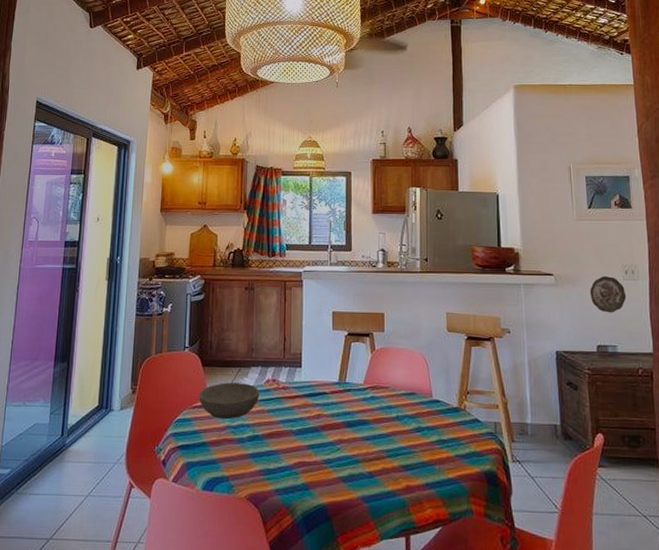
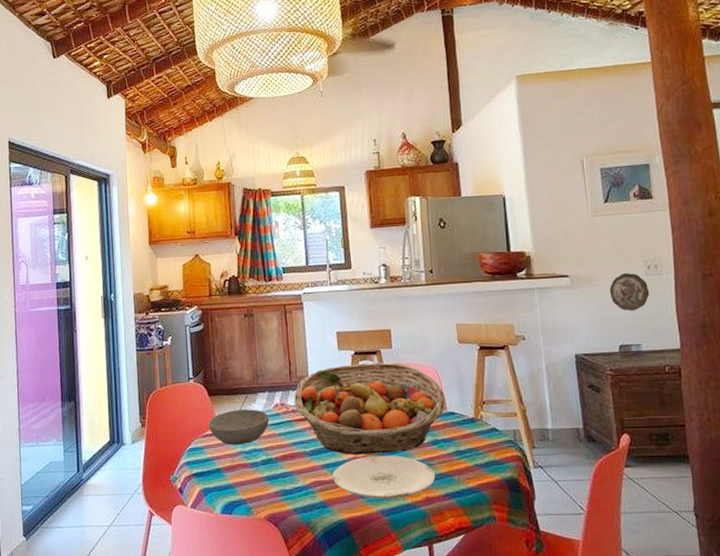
fruit basket: none [285,344,432,438] -> present [294,362,446,455]
plate: none [317,439,417,485] -> present [333,455,436,500]

